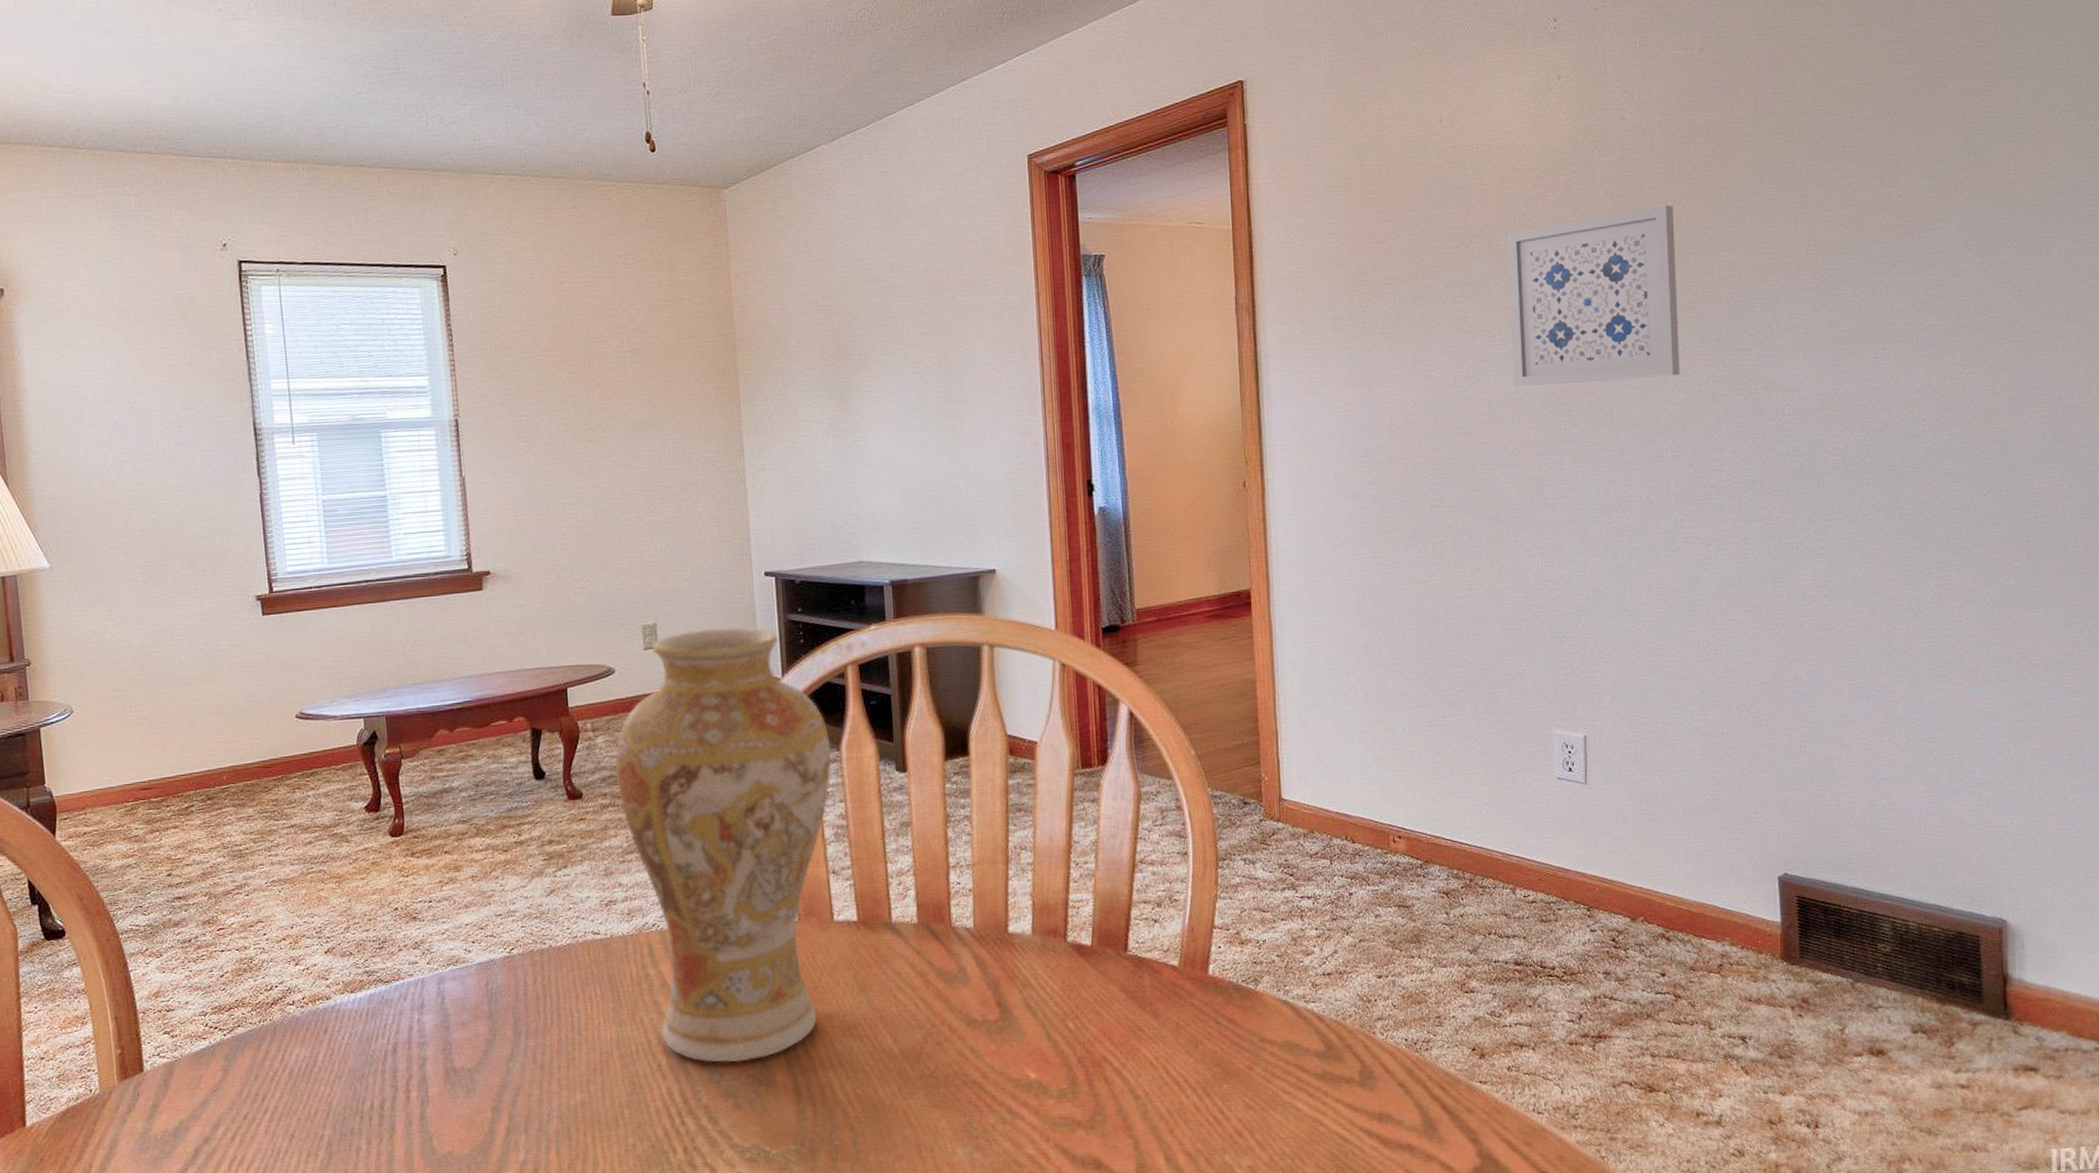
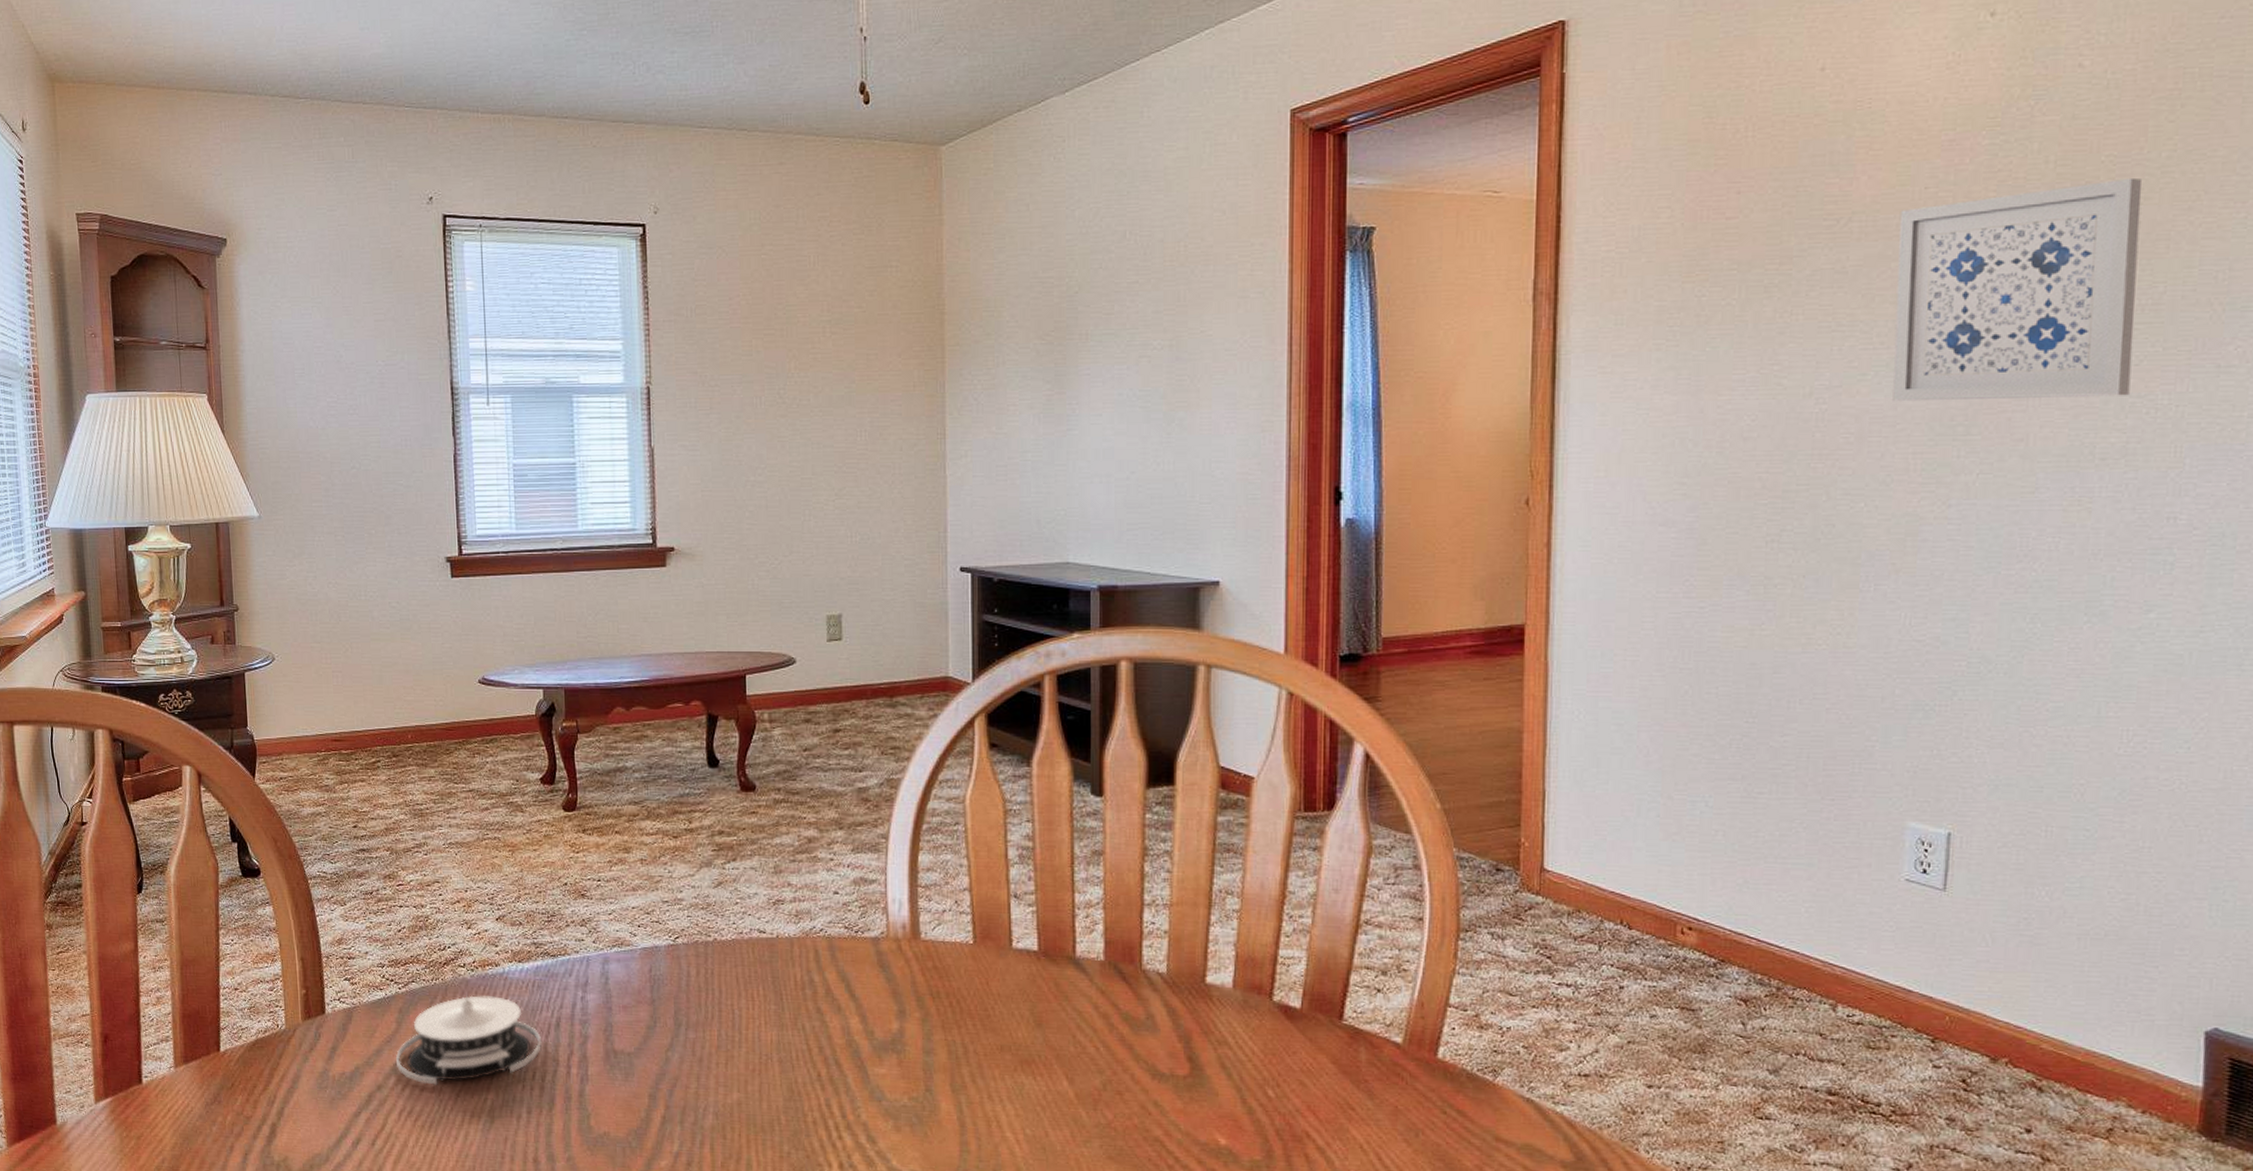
architectural model: none [223,1030,379,1130] -> present [395,992,541,1085]
vase: present [614,628,832,1063] -> none [790,624,1021,1084]

